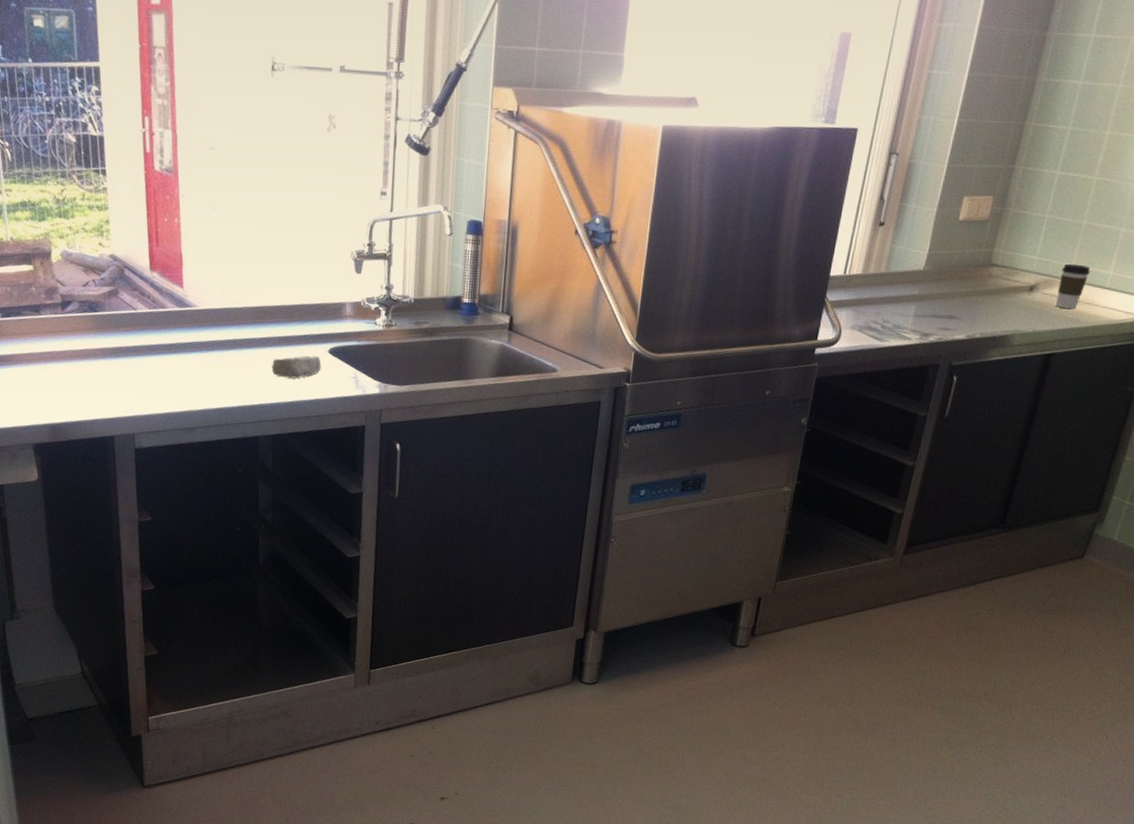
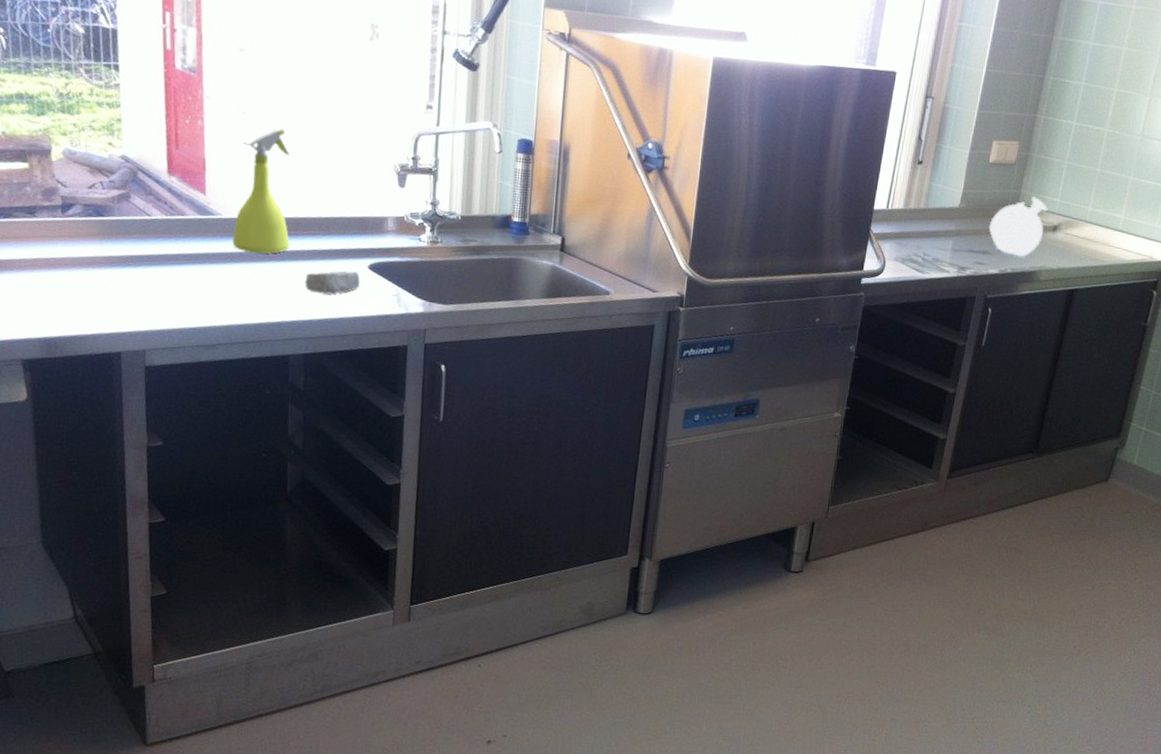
spray bottle: none [207,222,258,342] -> present [232,128,290,254]
teapot: none [956,255,1024,321] -> present [988,196,1048,257]
coffee cup: present [1056,263,1091,310] -> none [1076,206,1105,249]

